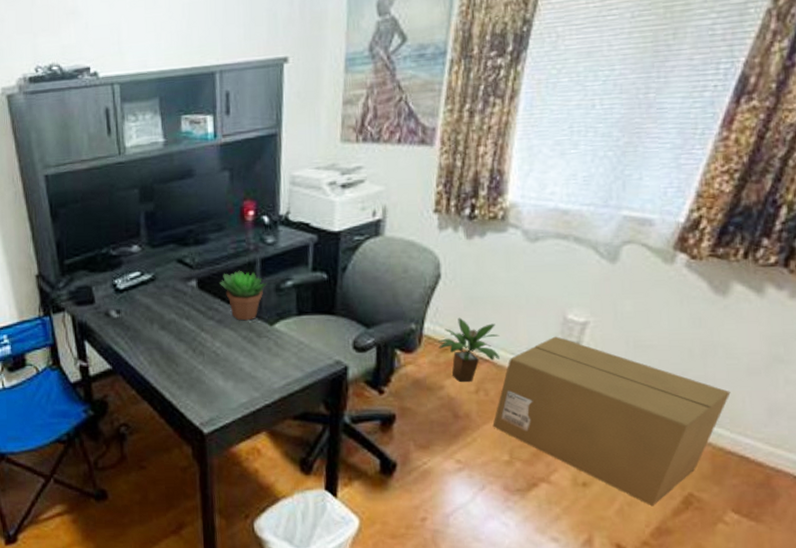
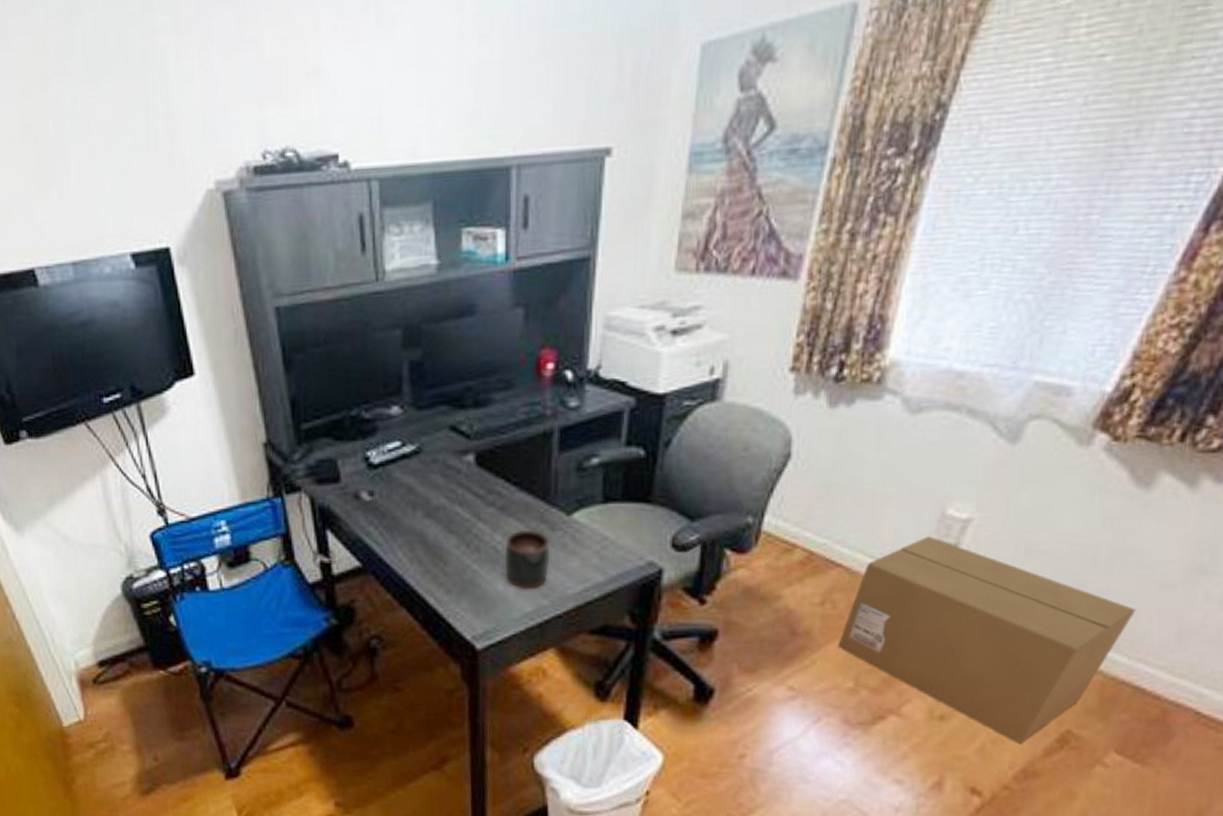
succulent plant: present [220,270,267,321] -> none [504,442,566,509]
mug: none [223,337,259,385] -> present [504,529,551,590]
potted plant: present [438,317,500,382] -> none [780,510,858,591]

